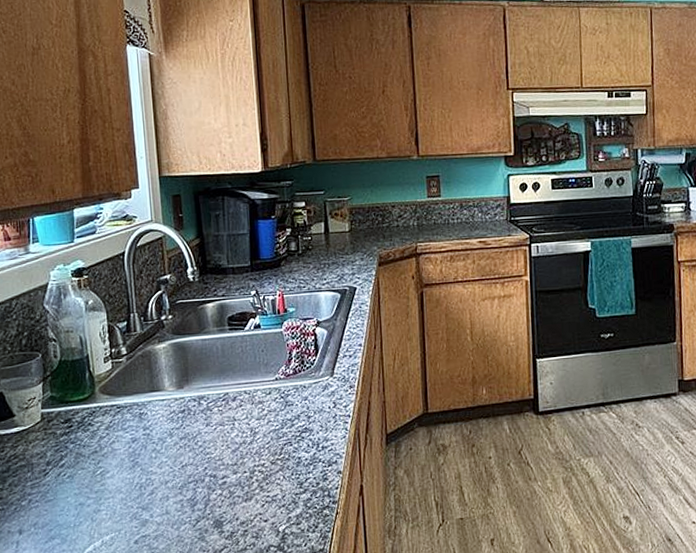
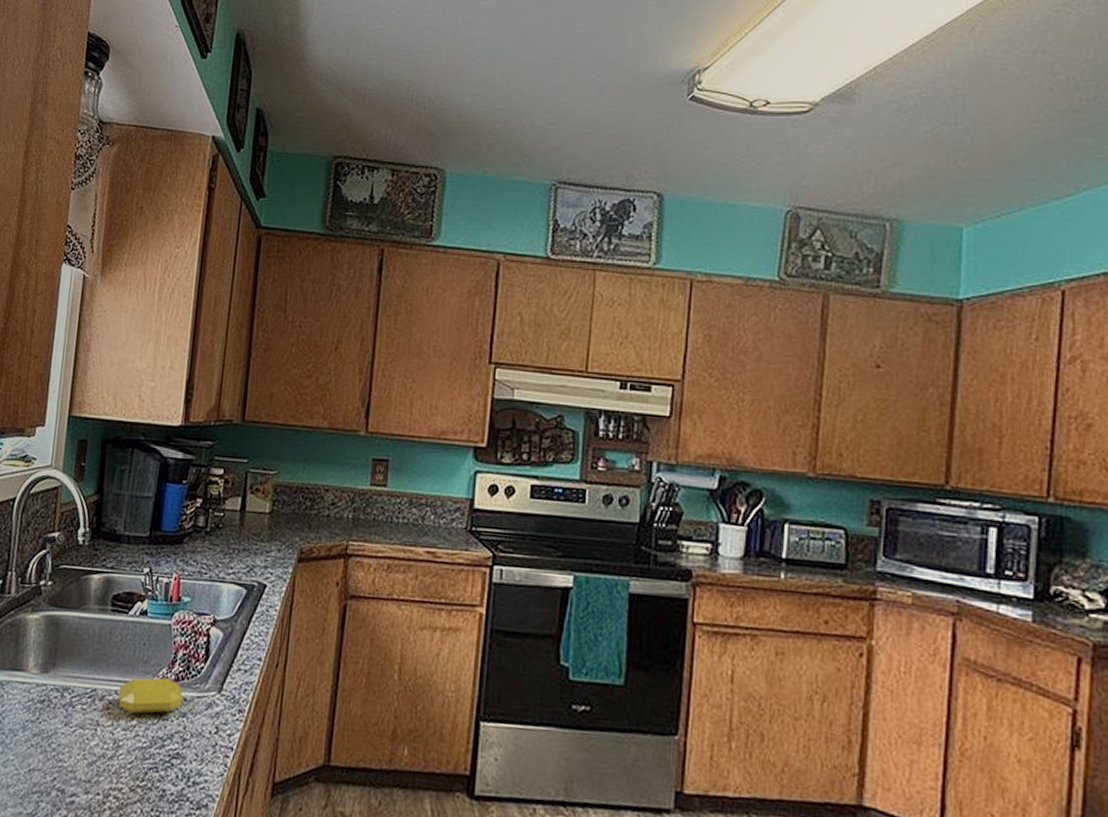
soap bar: none [247,373,303,406] -> present [118,677,184,714]

